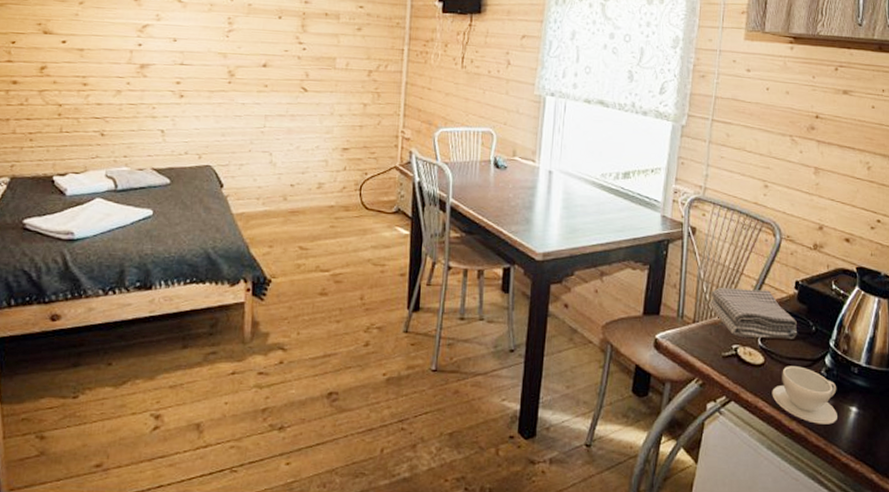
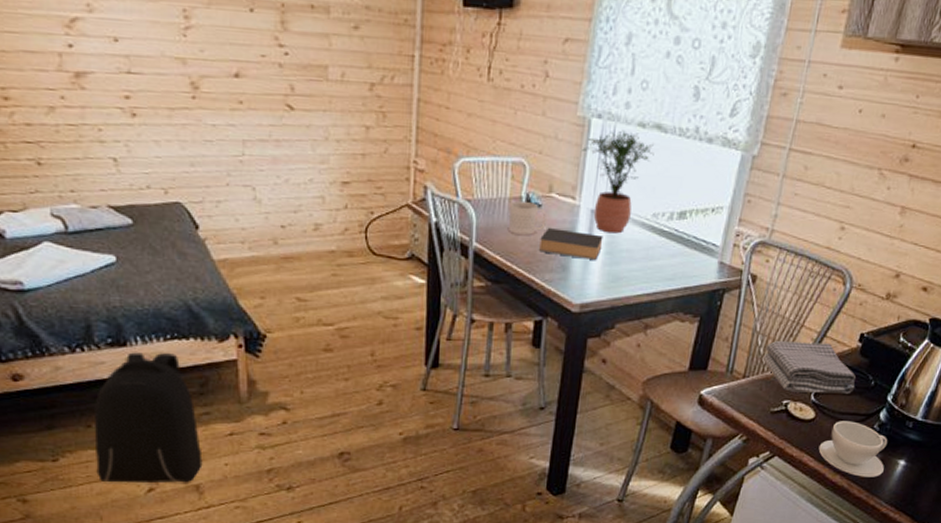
backpack: none [110,295,206,421] -> present [95,352,203,483]
mug: none [480,164,511,193] -> present [509,201,547,236]
book: none [506,186,560,214] -> present [539,228,603,260]
potted plant: none [539,105,599,191] -> present [582,130,654,234]

